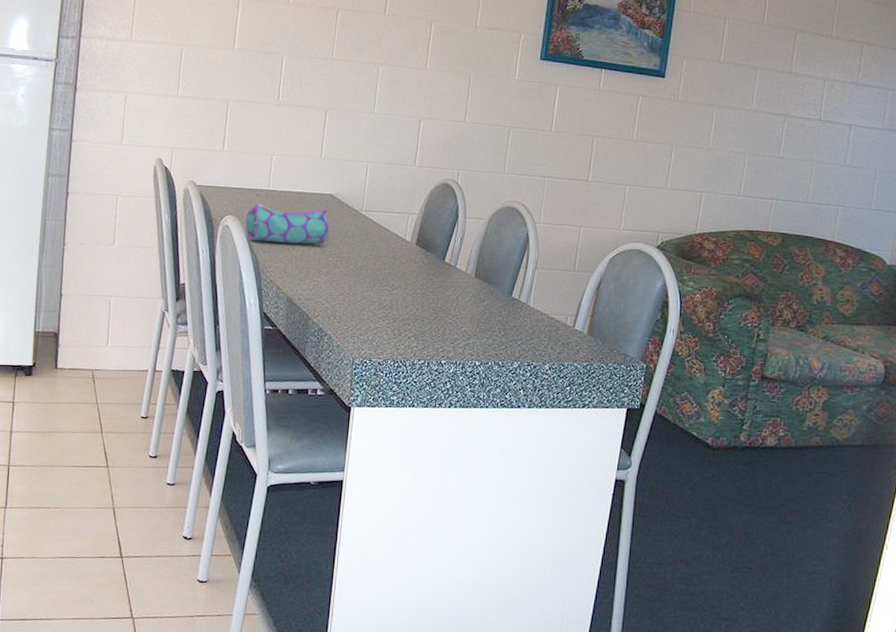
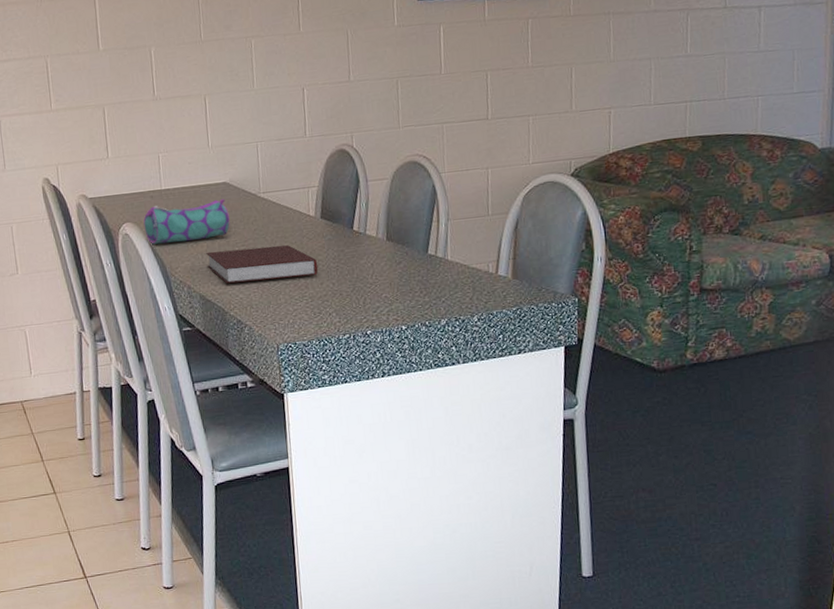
notebook: none [298,257,406,298] -> present [206,245,319,284]

